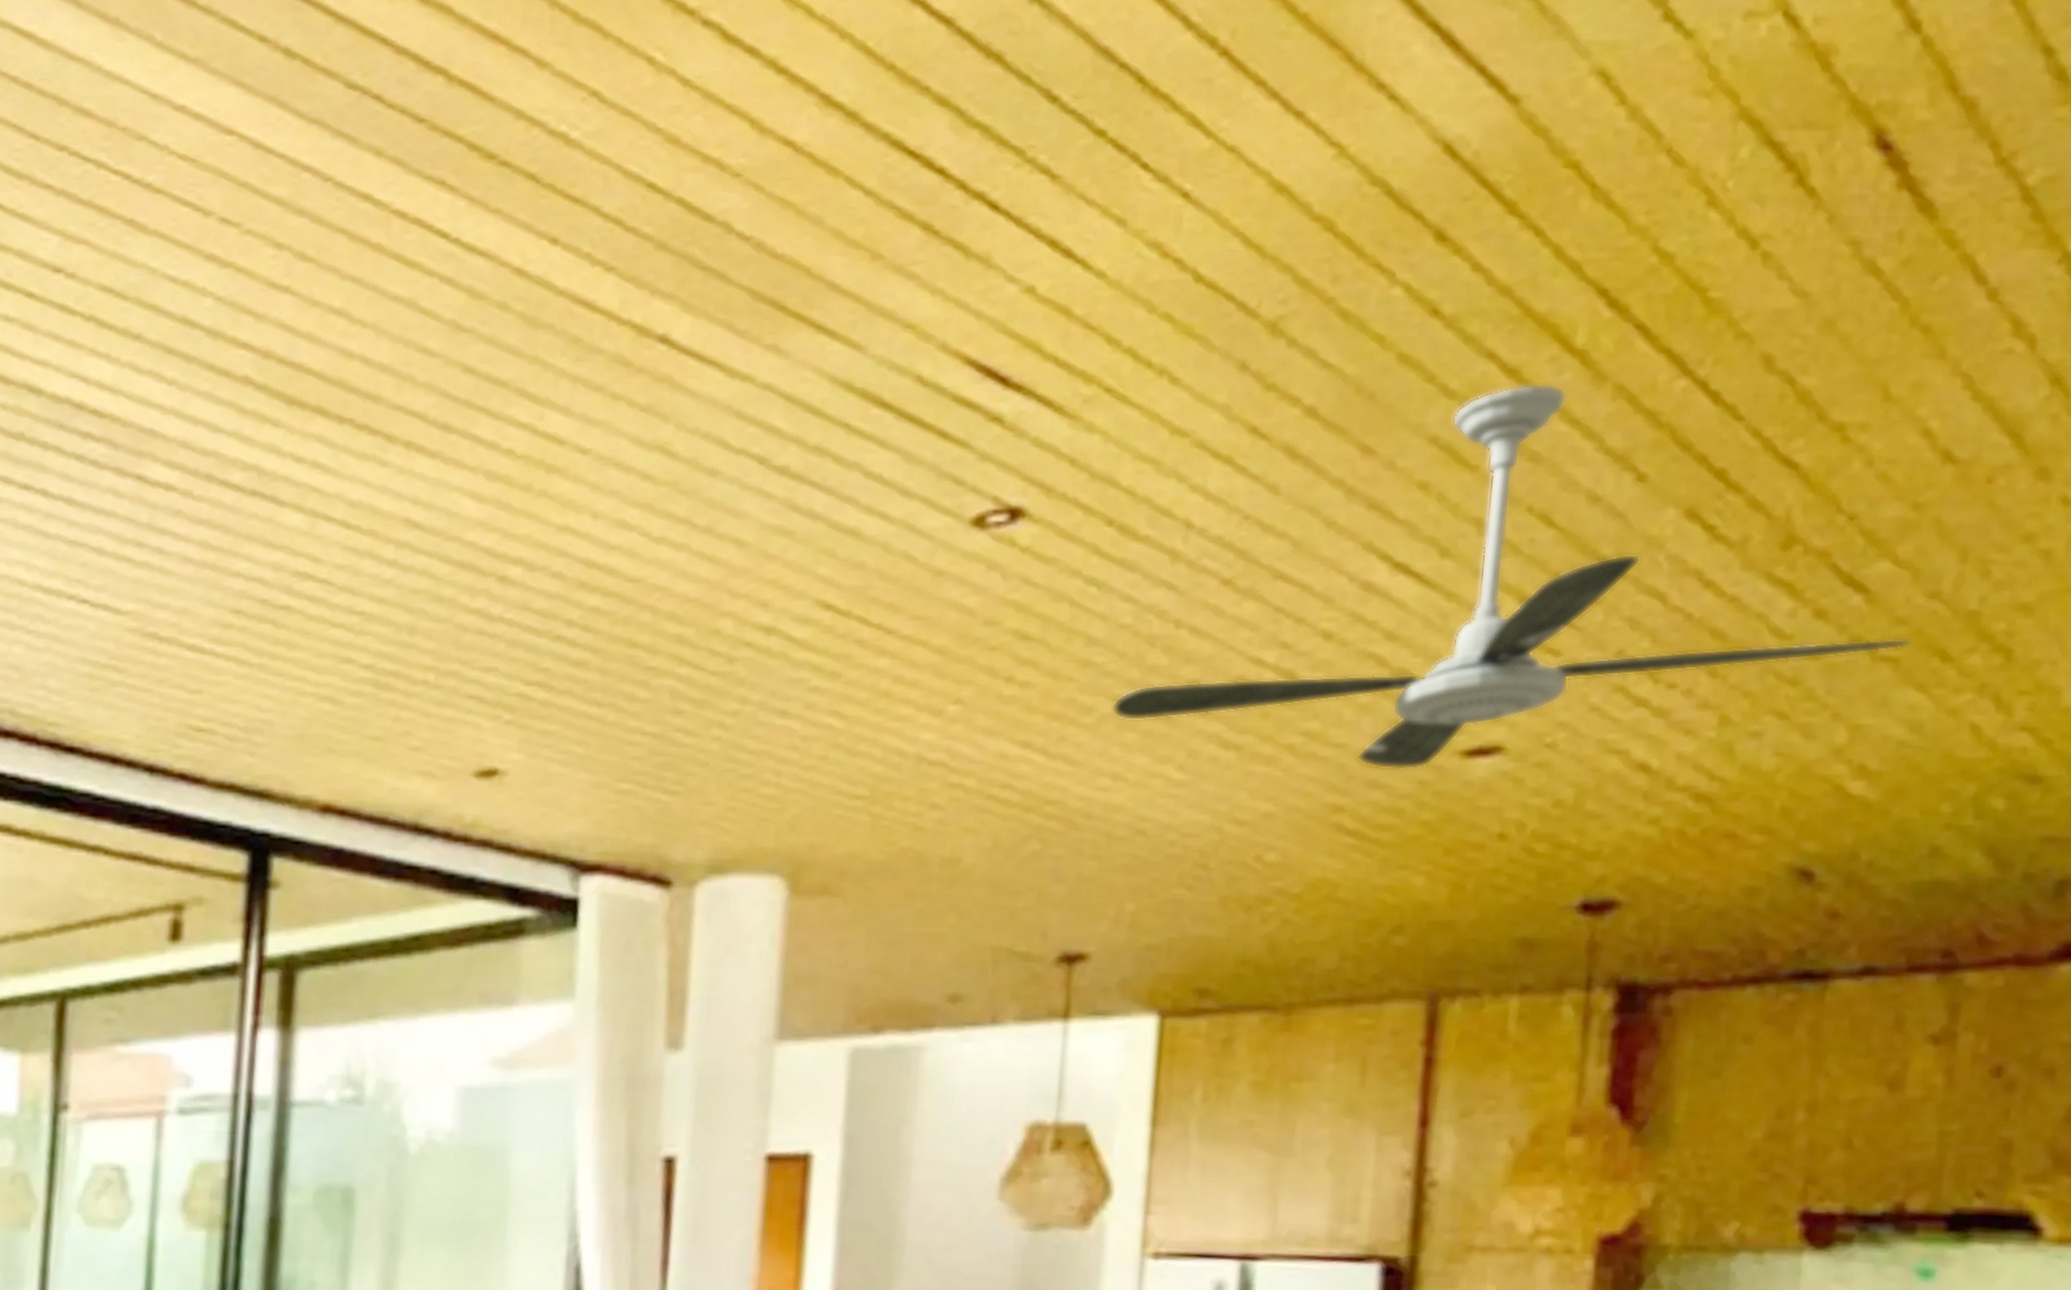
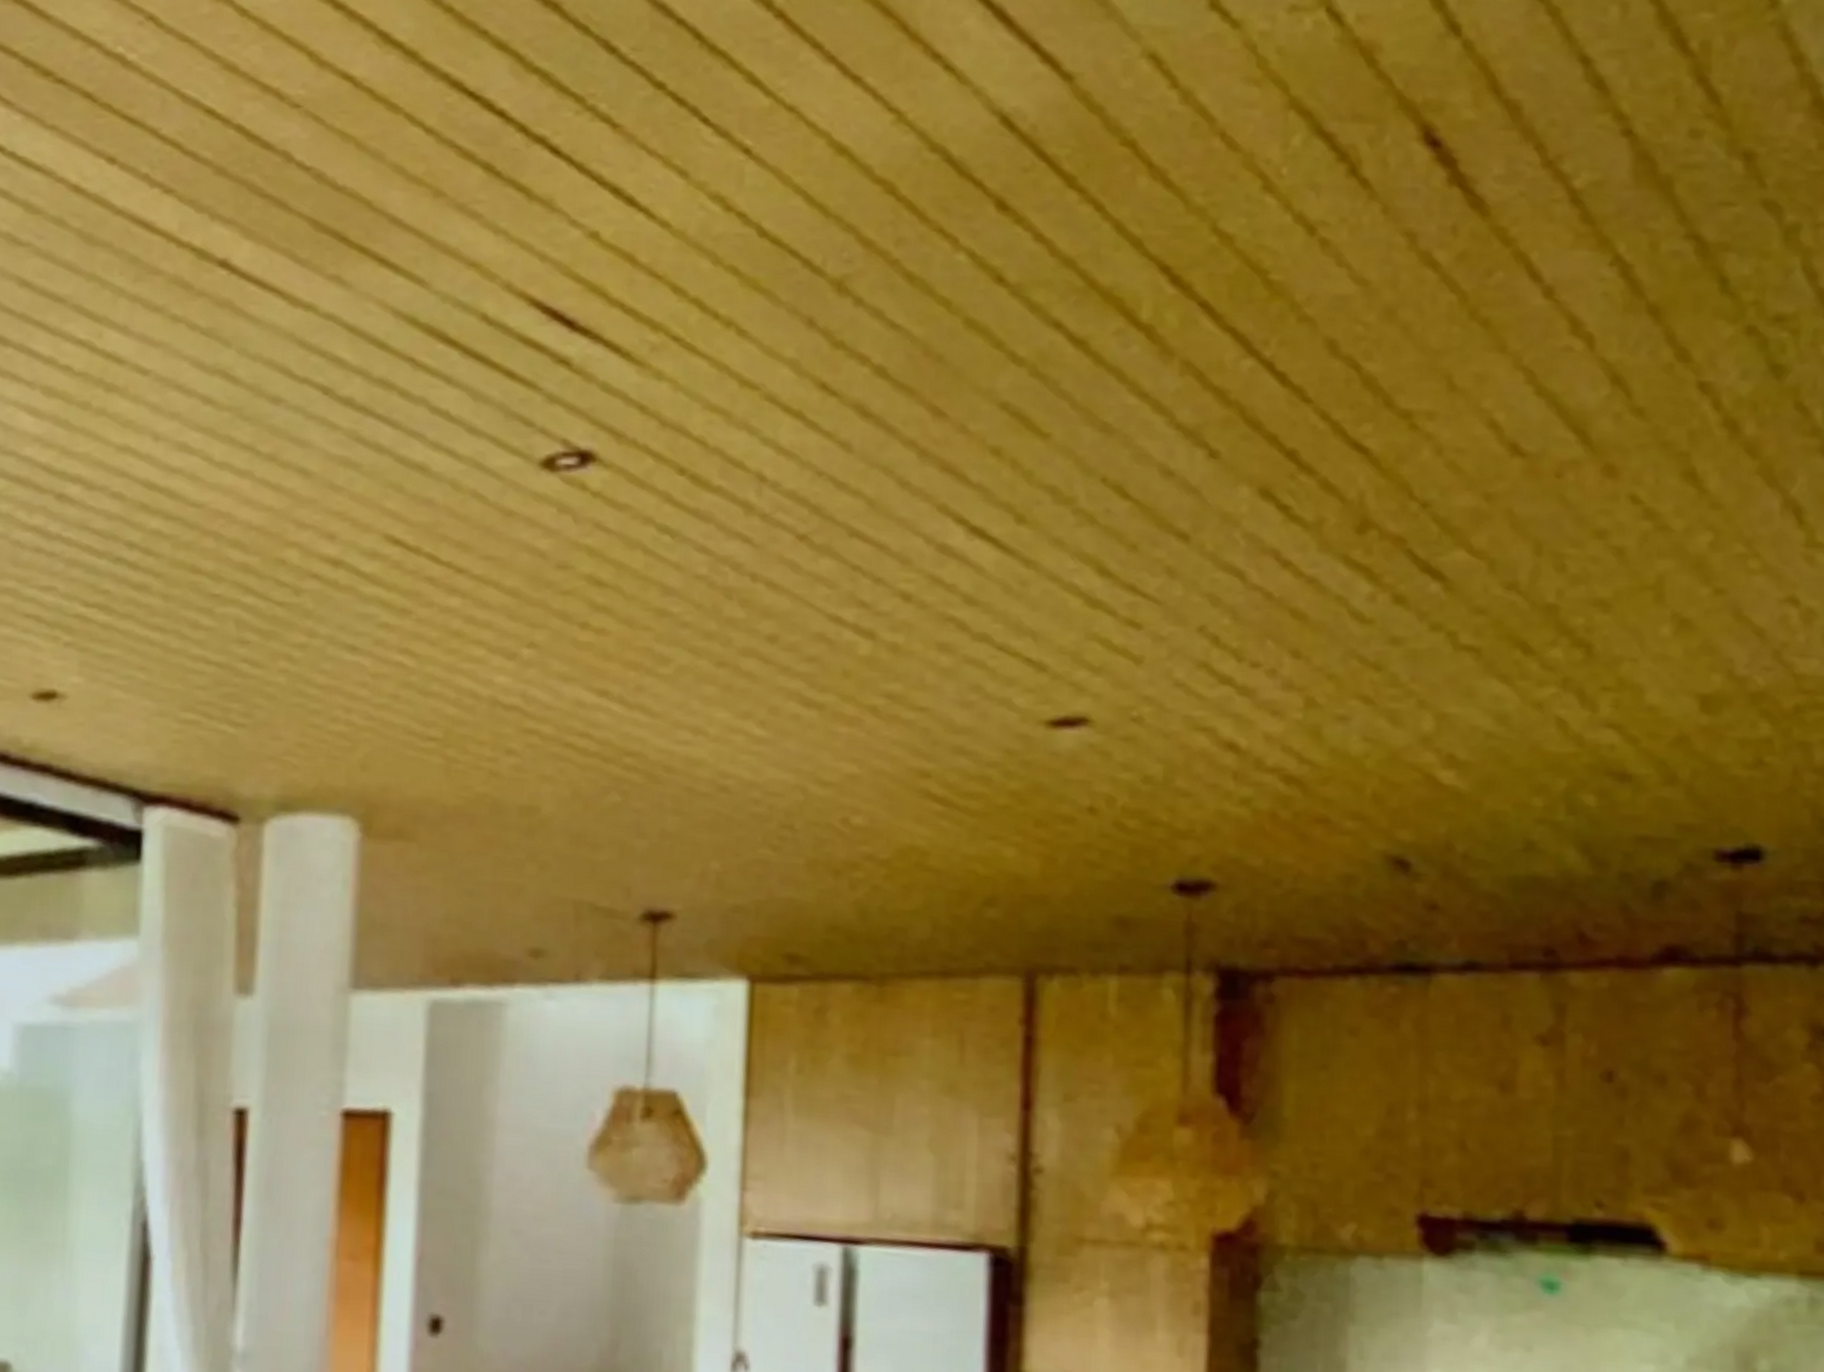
ceiling fan: present [1111,384,1912,771] -> none [689,355,1492,738]

